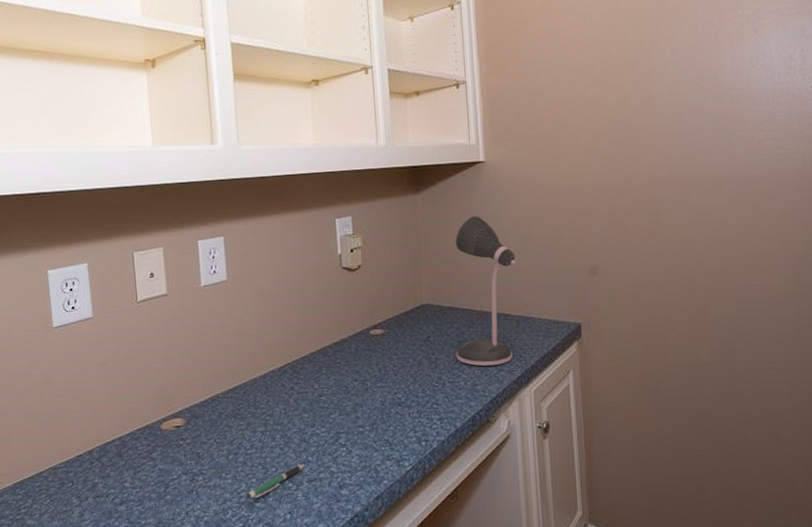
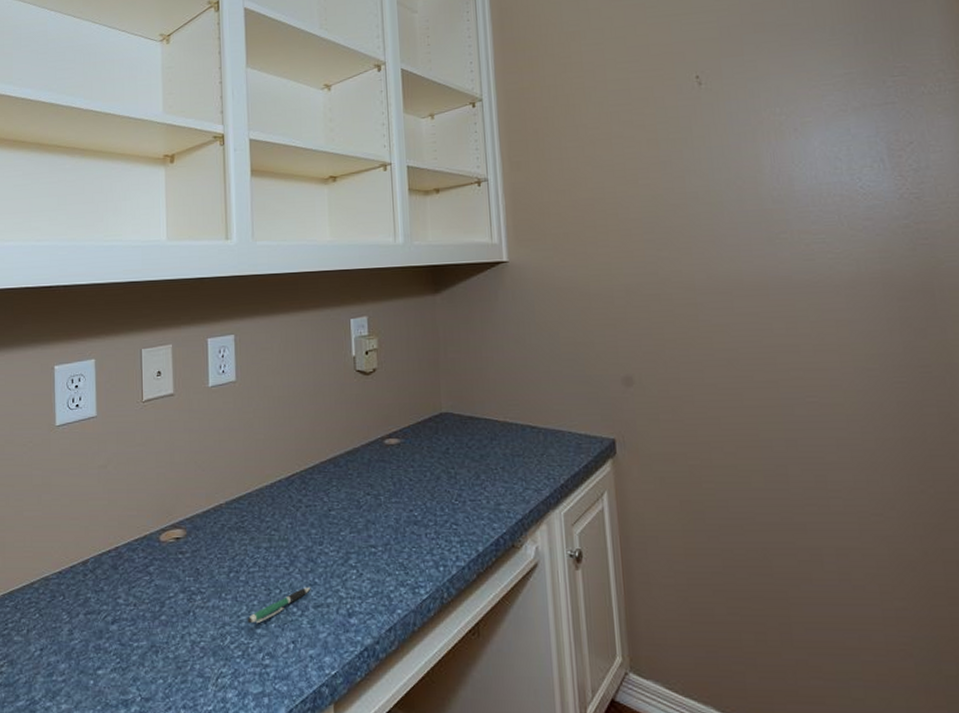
desk lamp: present [455,216,516,366] -> none [476,319,542,483]

